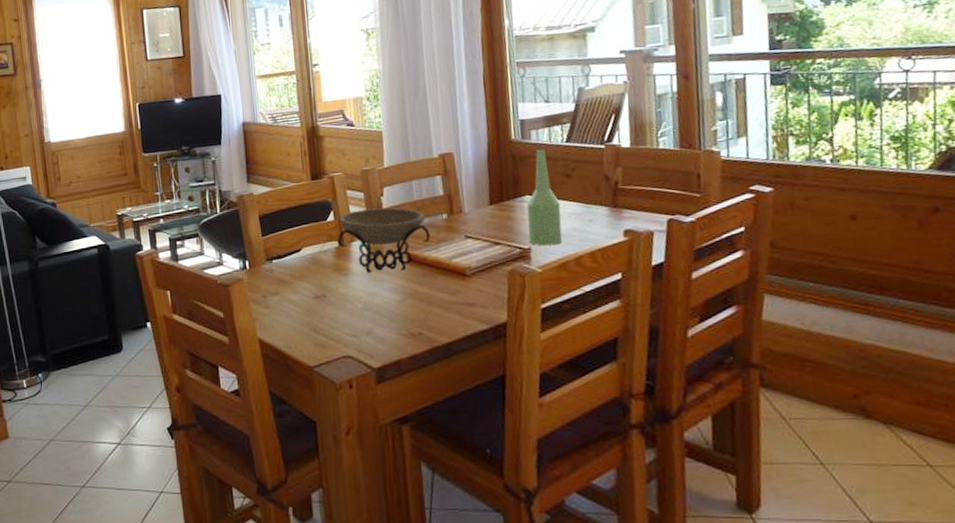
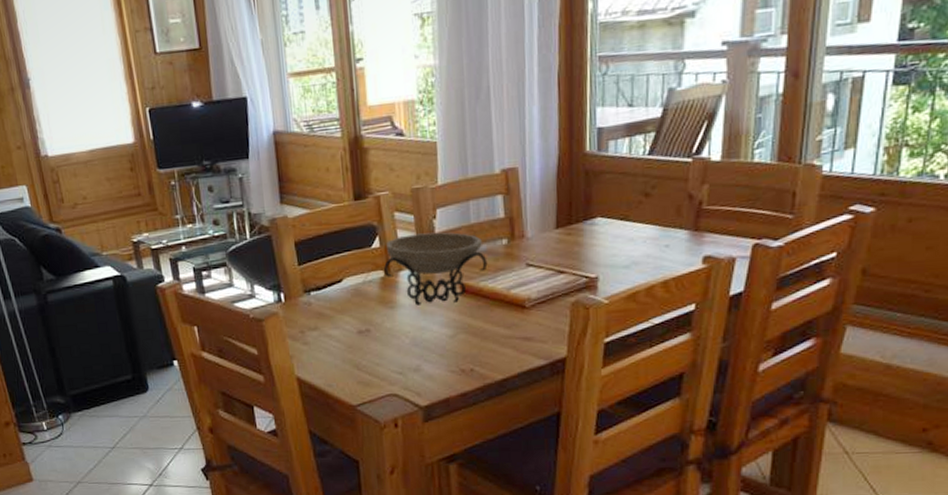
bottle: present [526,149,562,246] -> none [597,163,635,275]

